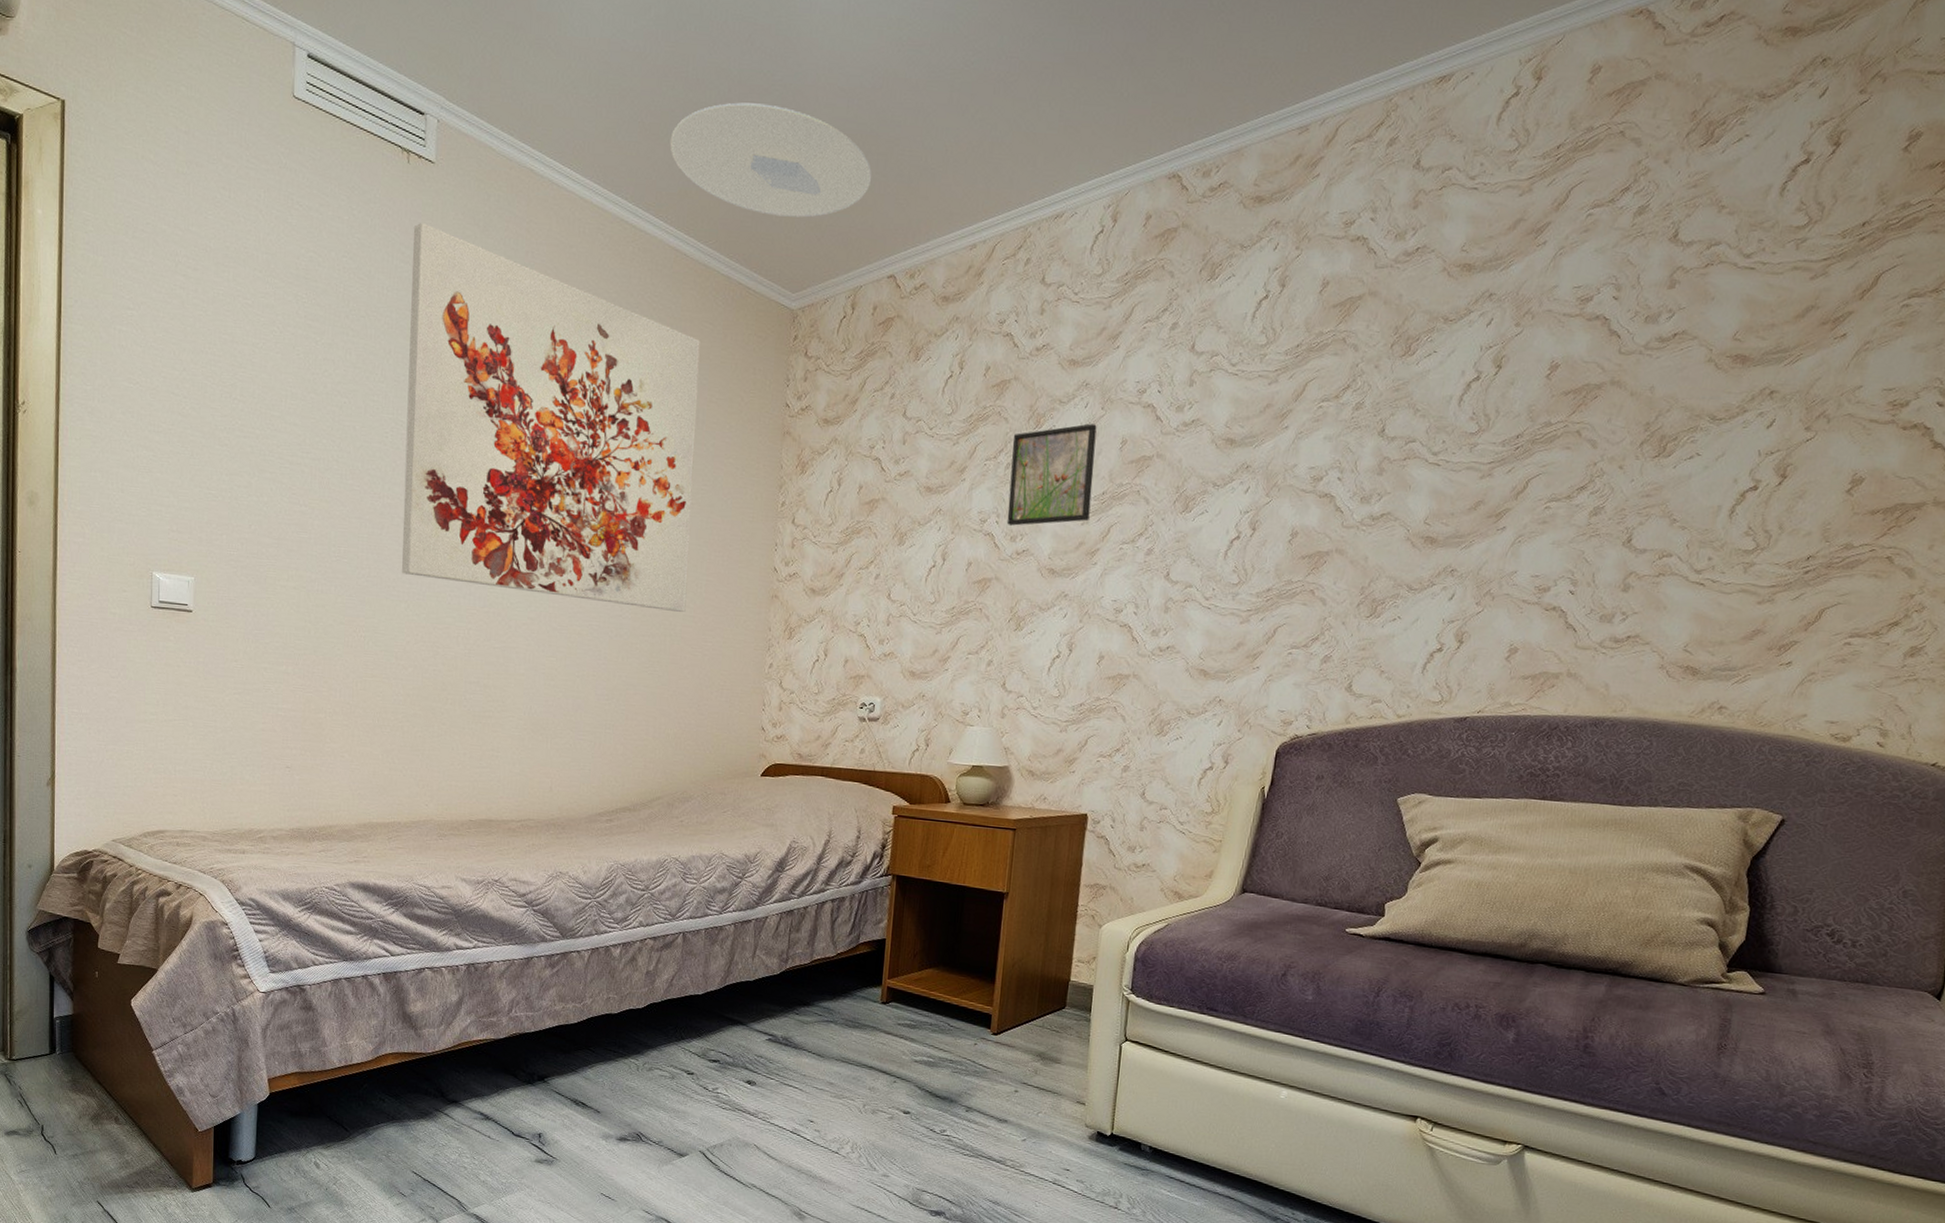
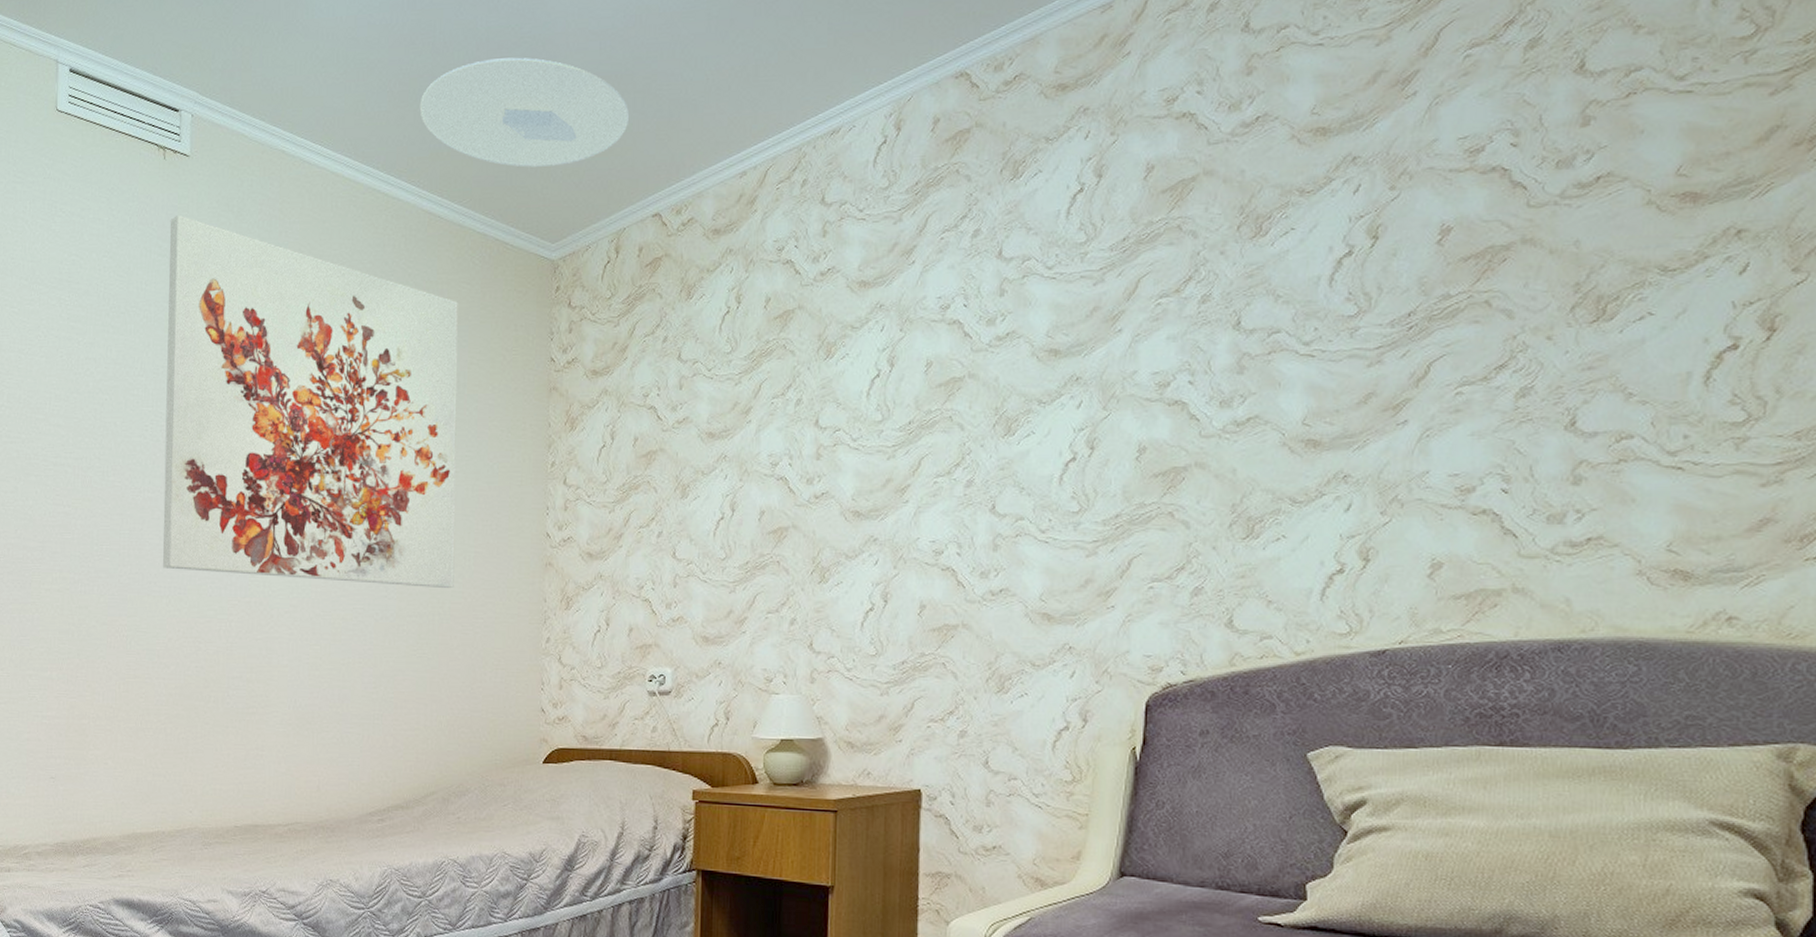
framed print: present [1006,423,1097,526] -> none [801,348,897,467]

